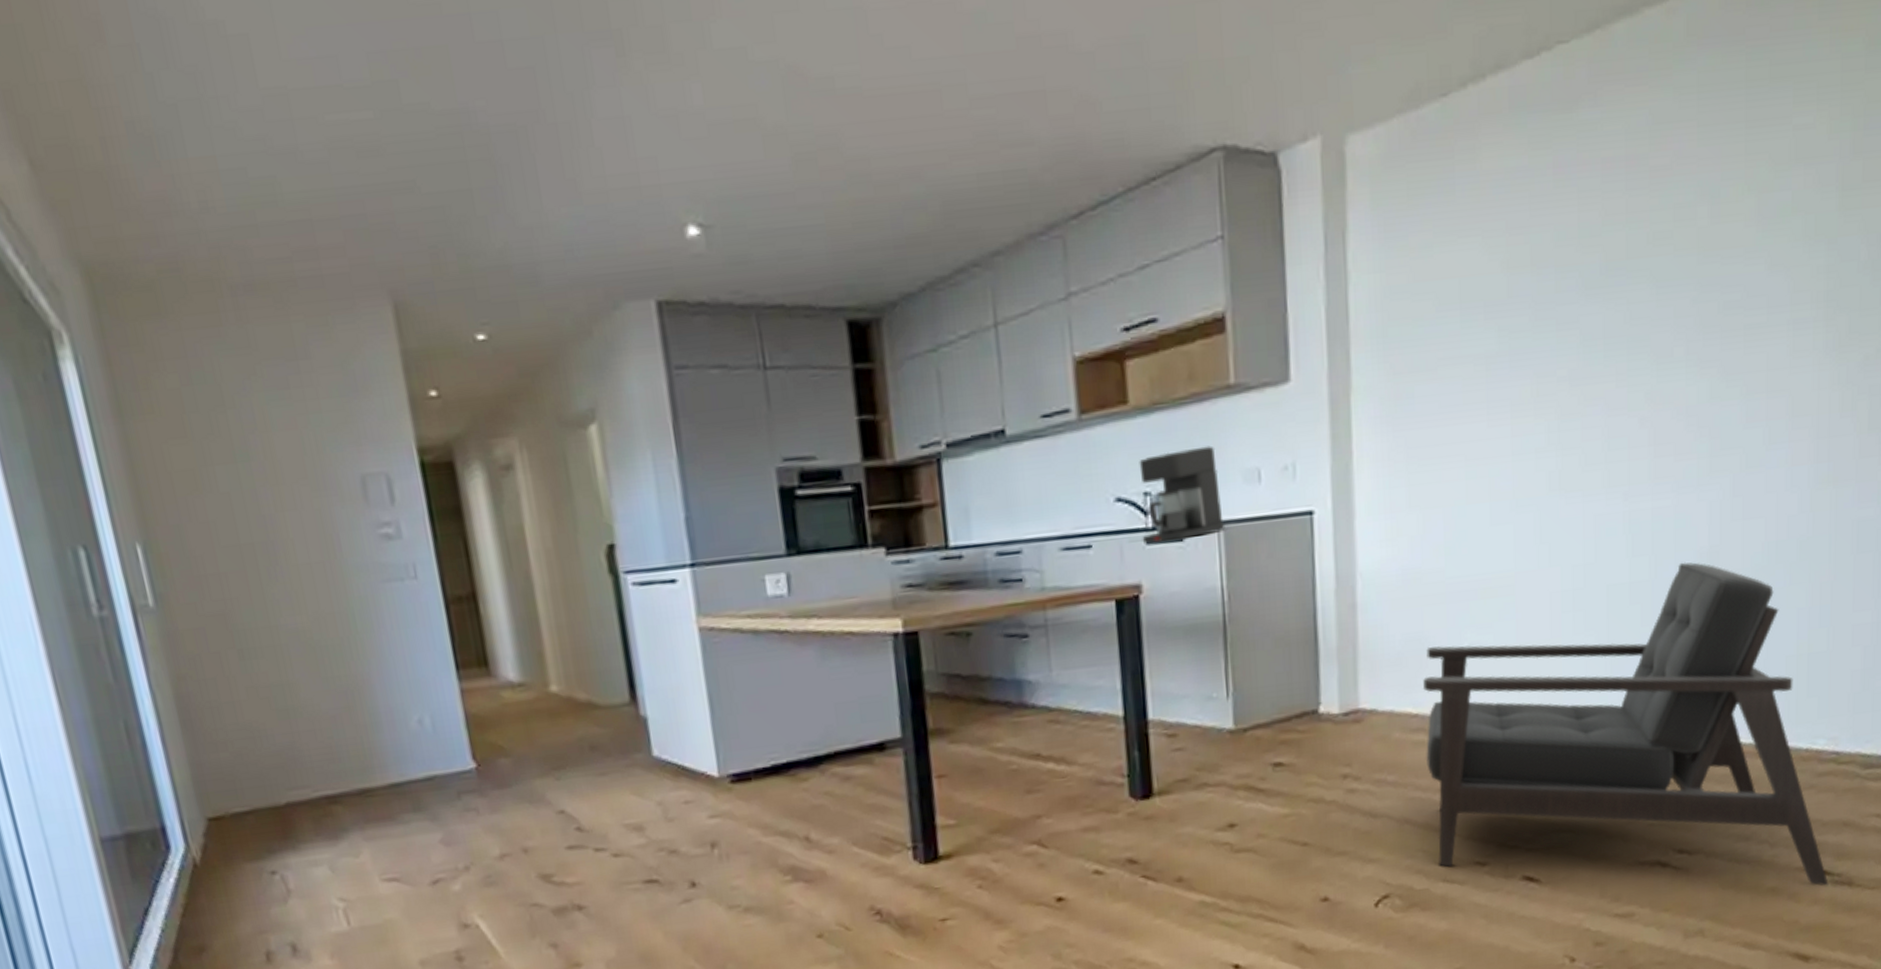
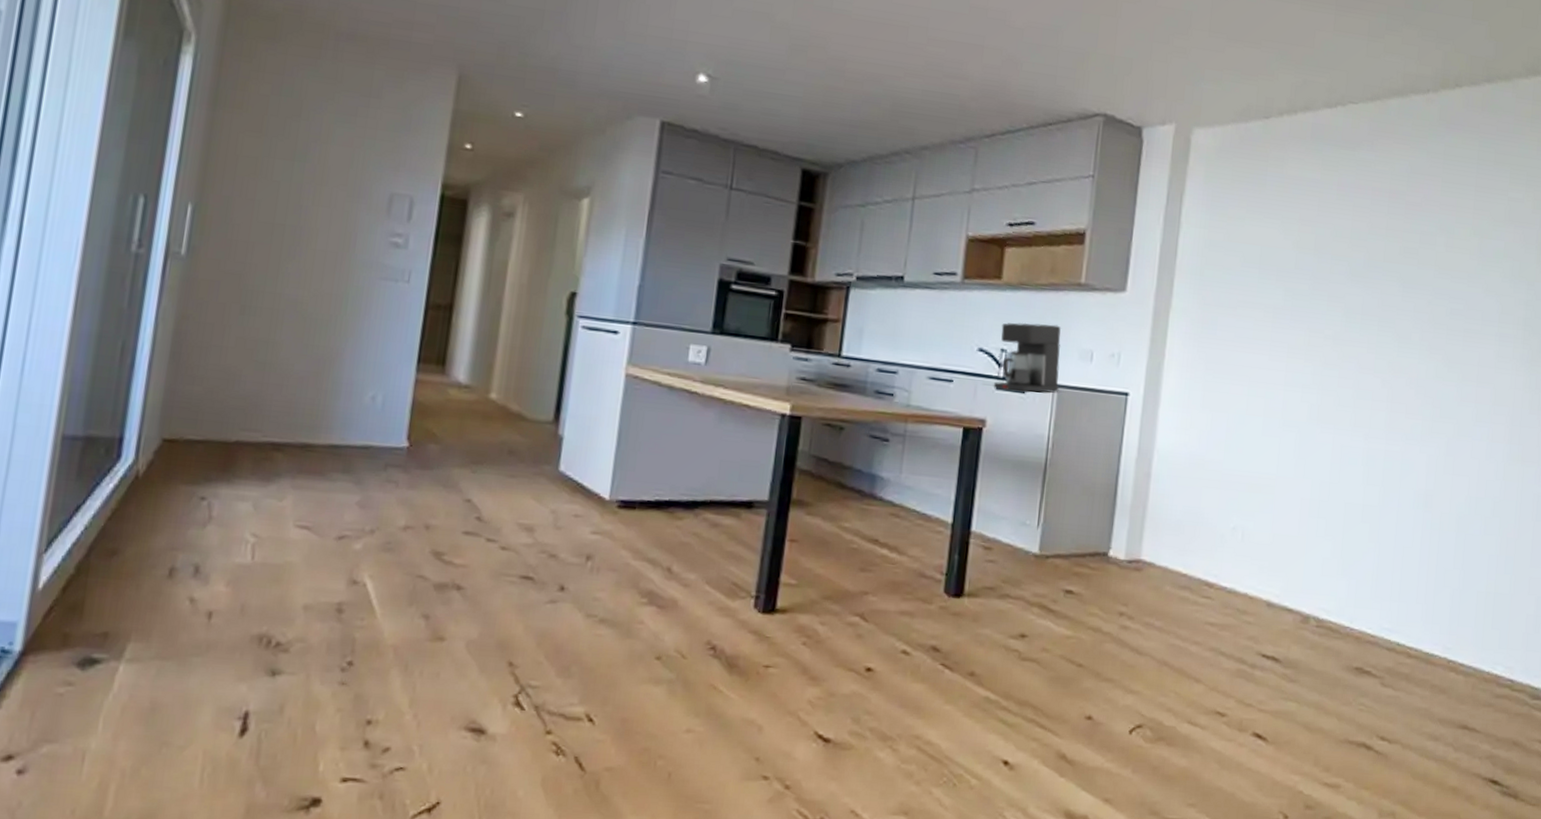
armchair: present [1422,562,1829,886] -> none [1186,497,1499,795]

